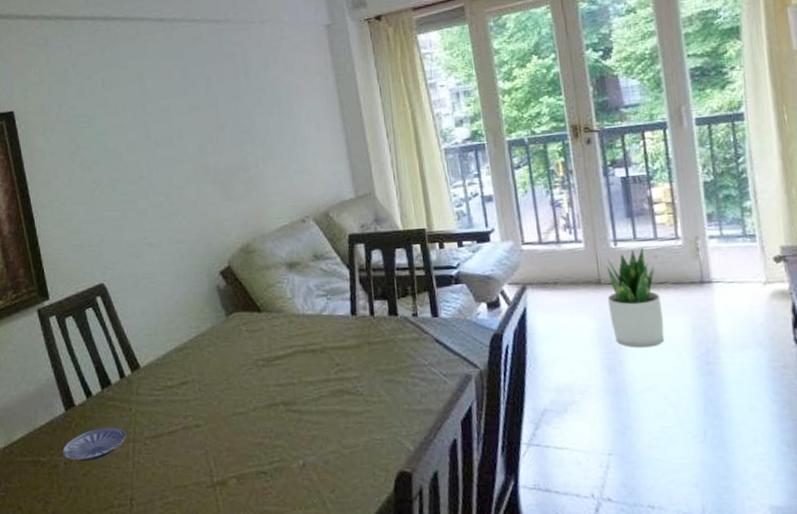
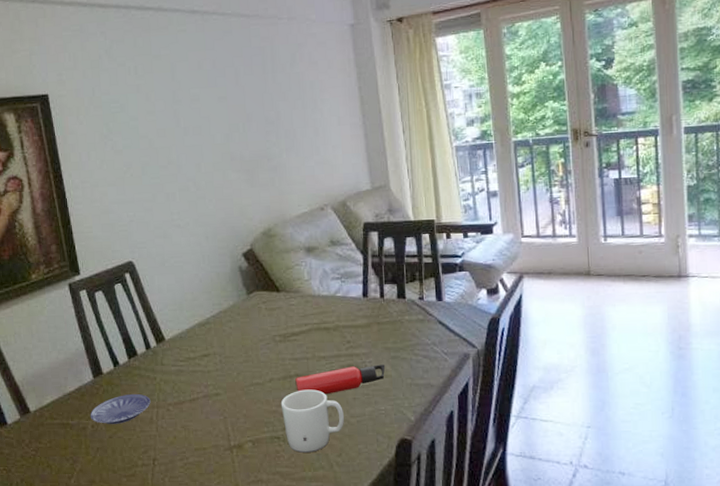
mug: none [266,418,337,489] -> present [280,389,345,453]
water bottle: none [281,389,379,424] -> present [295,364,386,395]
planter: present [606,248,665,348] -> none [595,244,644,334]

